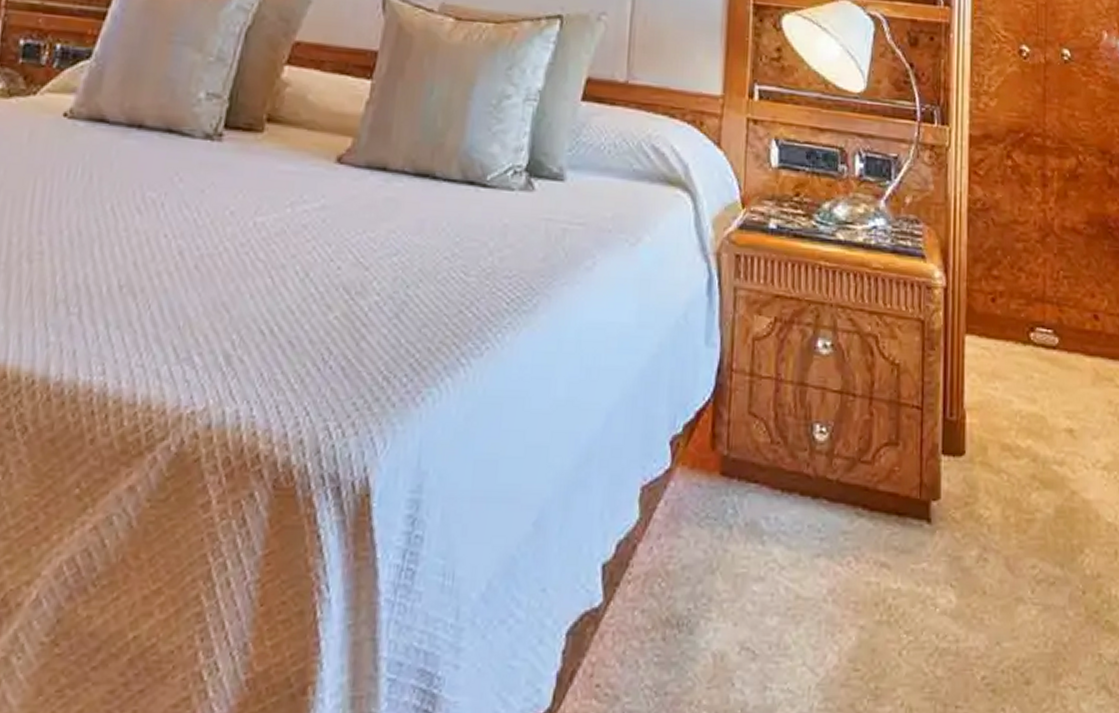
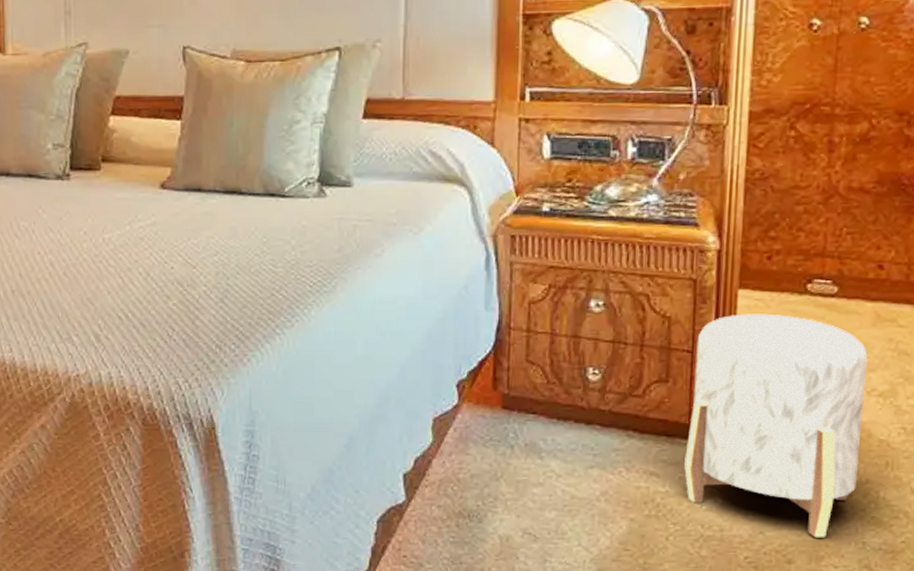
stool: none [916,364,1090,649] -> present [684,313,868,538]

